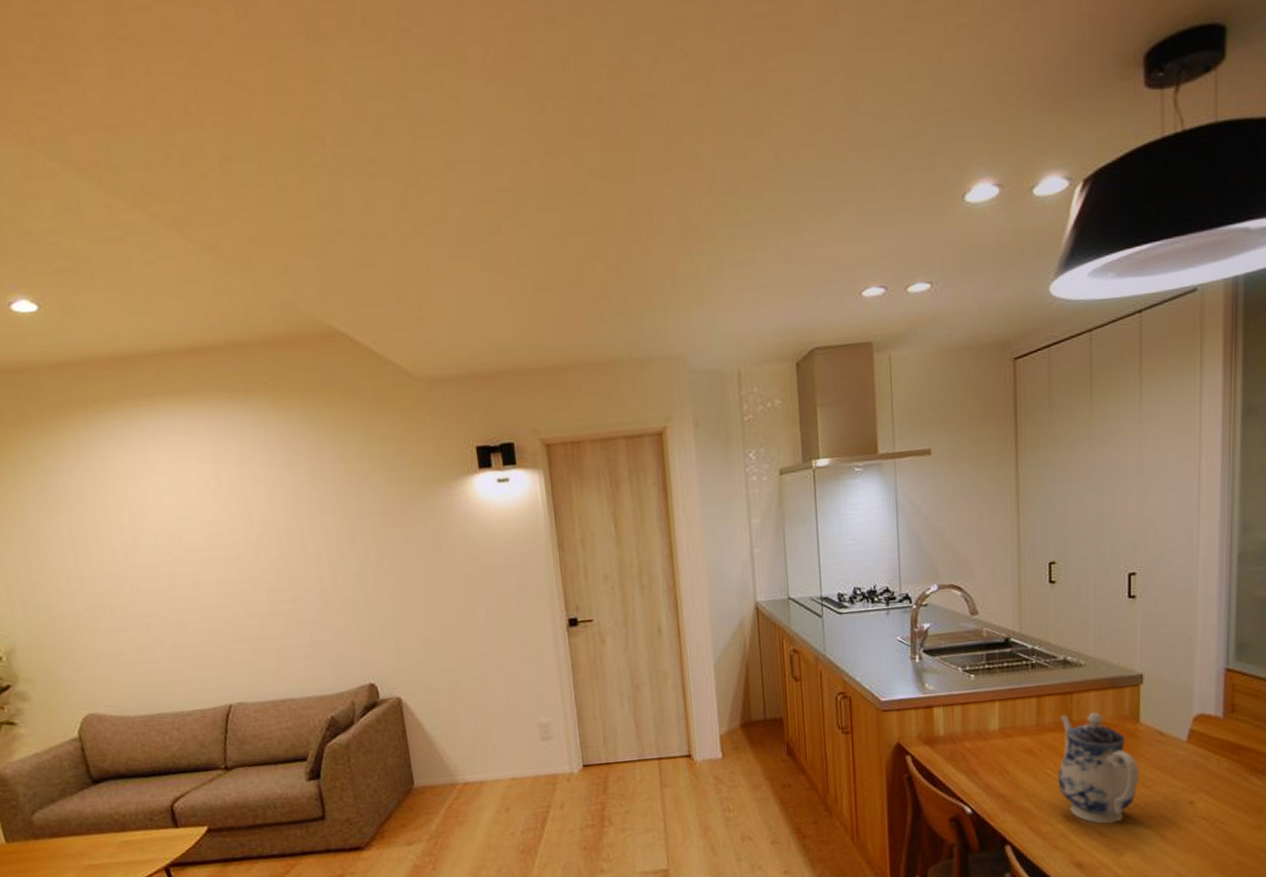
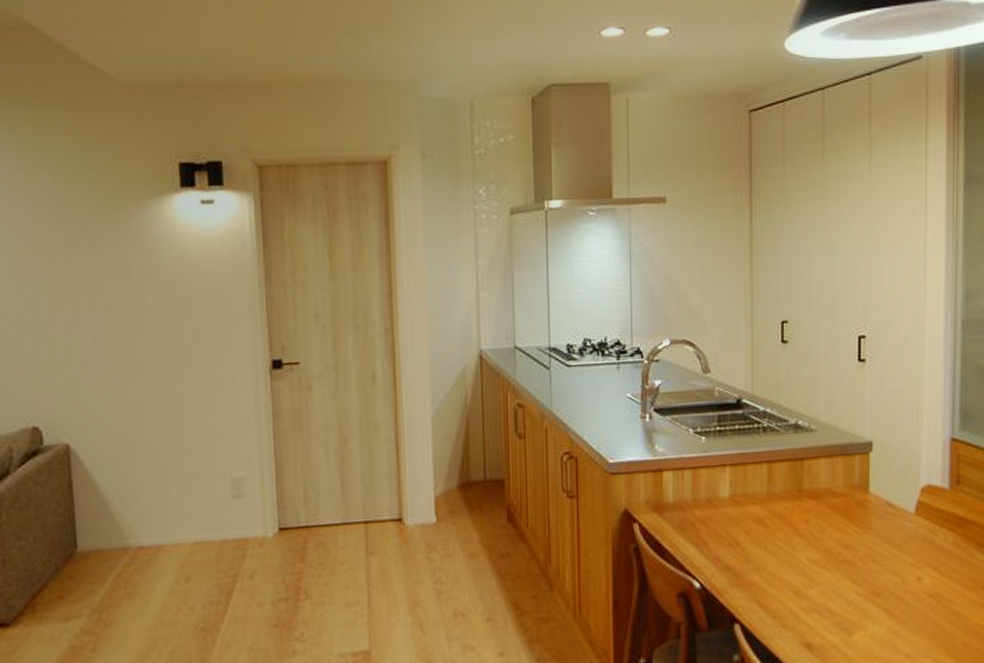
teapot: present [1057,712,1140,824] -> none [787,480,869,601]

